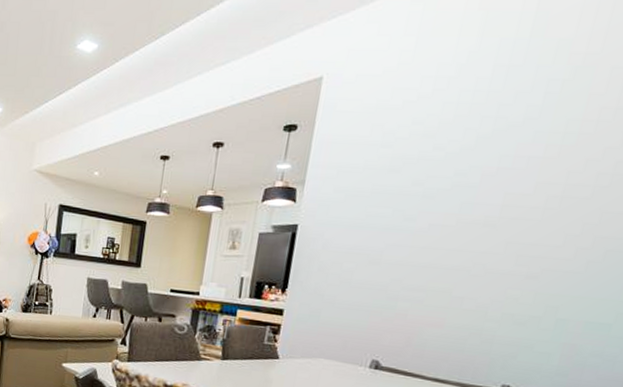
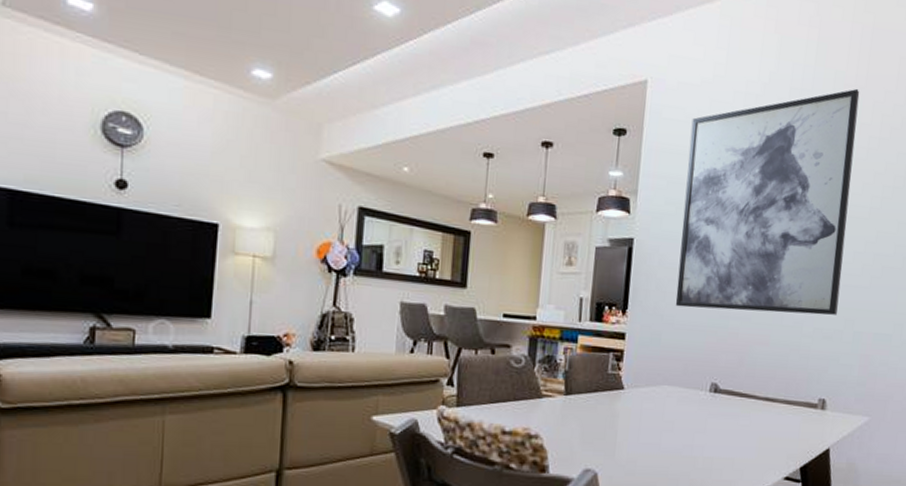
wall art: none [337,56,592,301] -> present [675,88,860,316]

